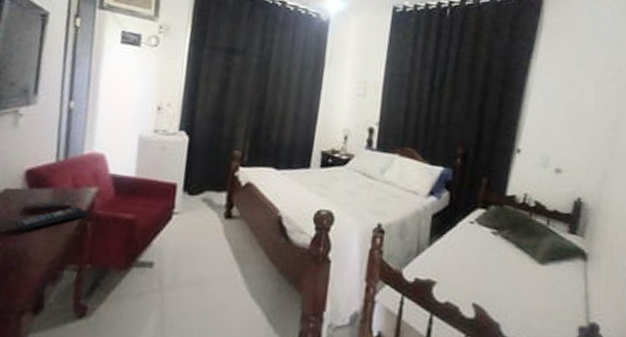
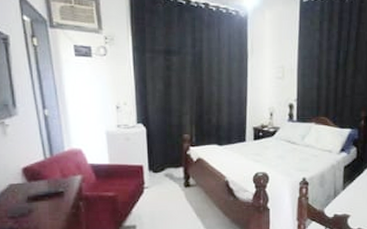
remote control: present [13,206,91,231] -> none [23,191,81,214]

